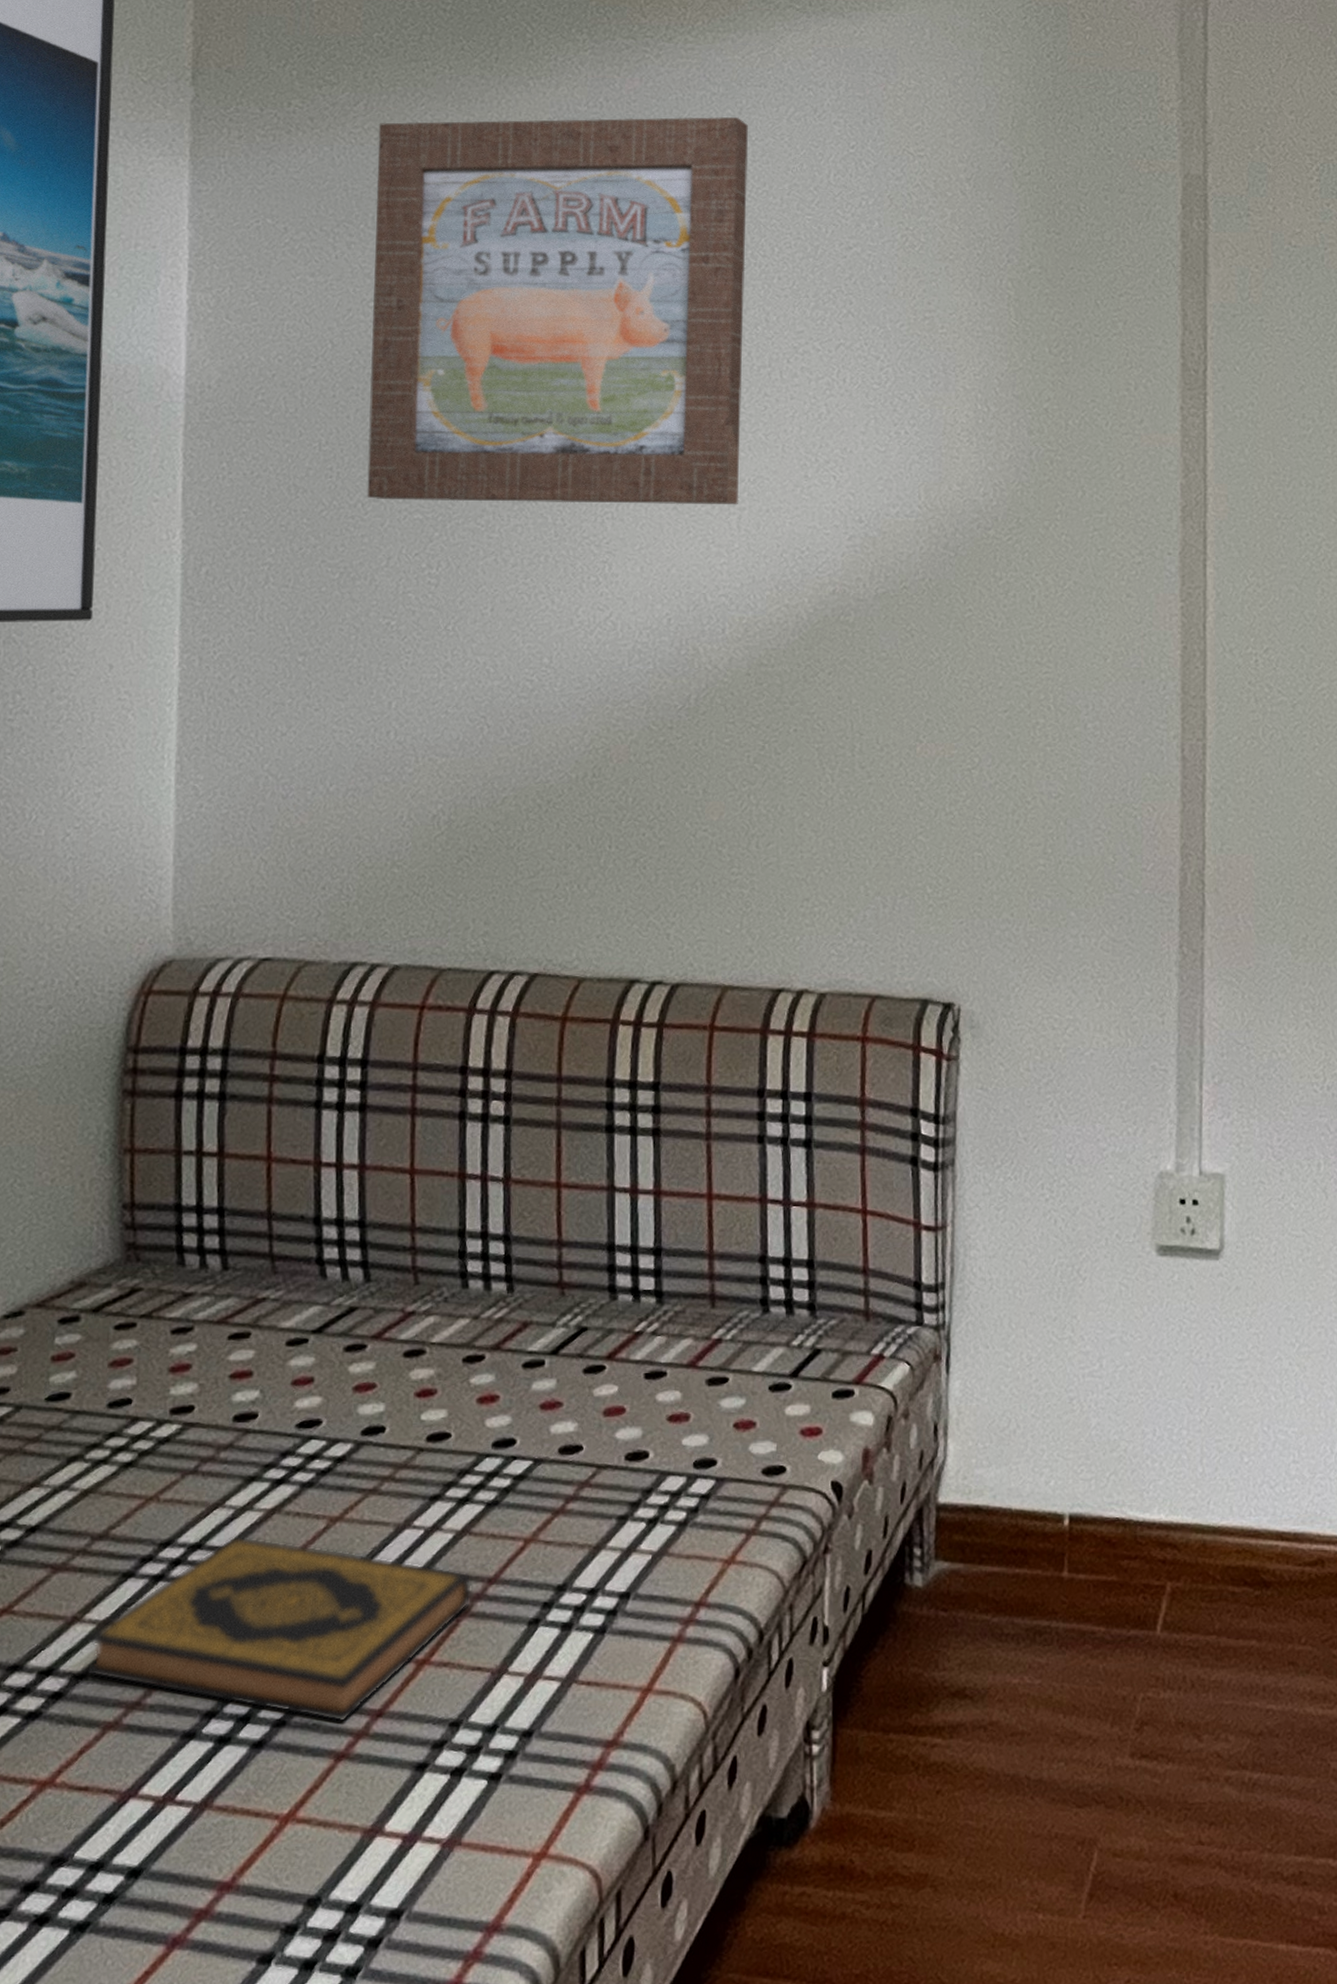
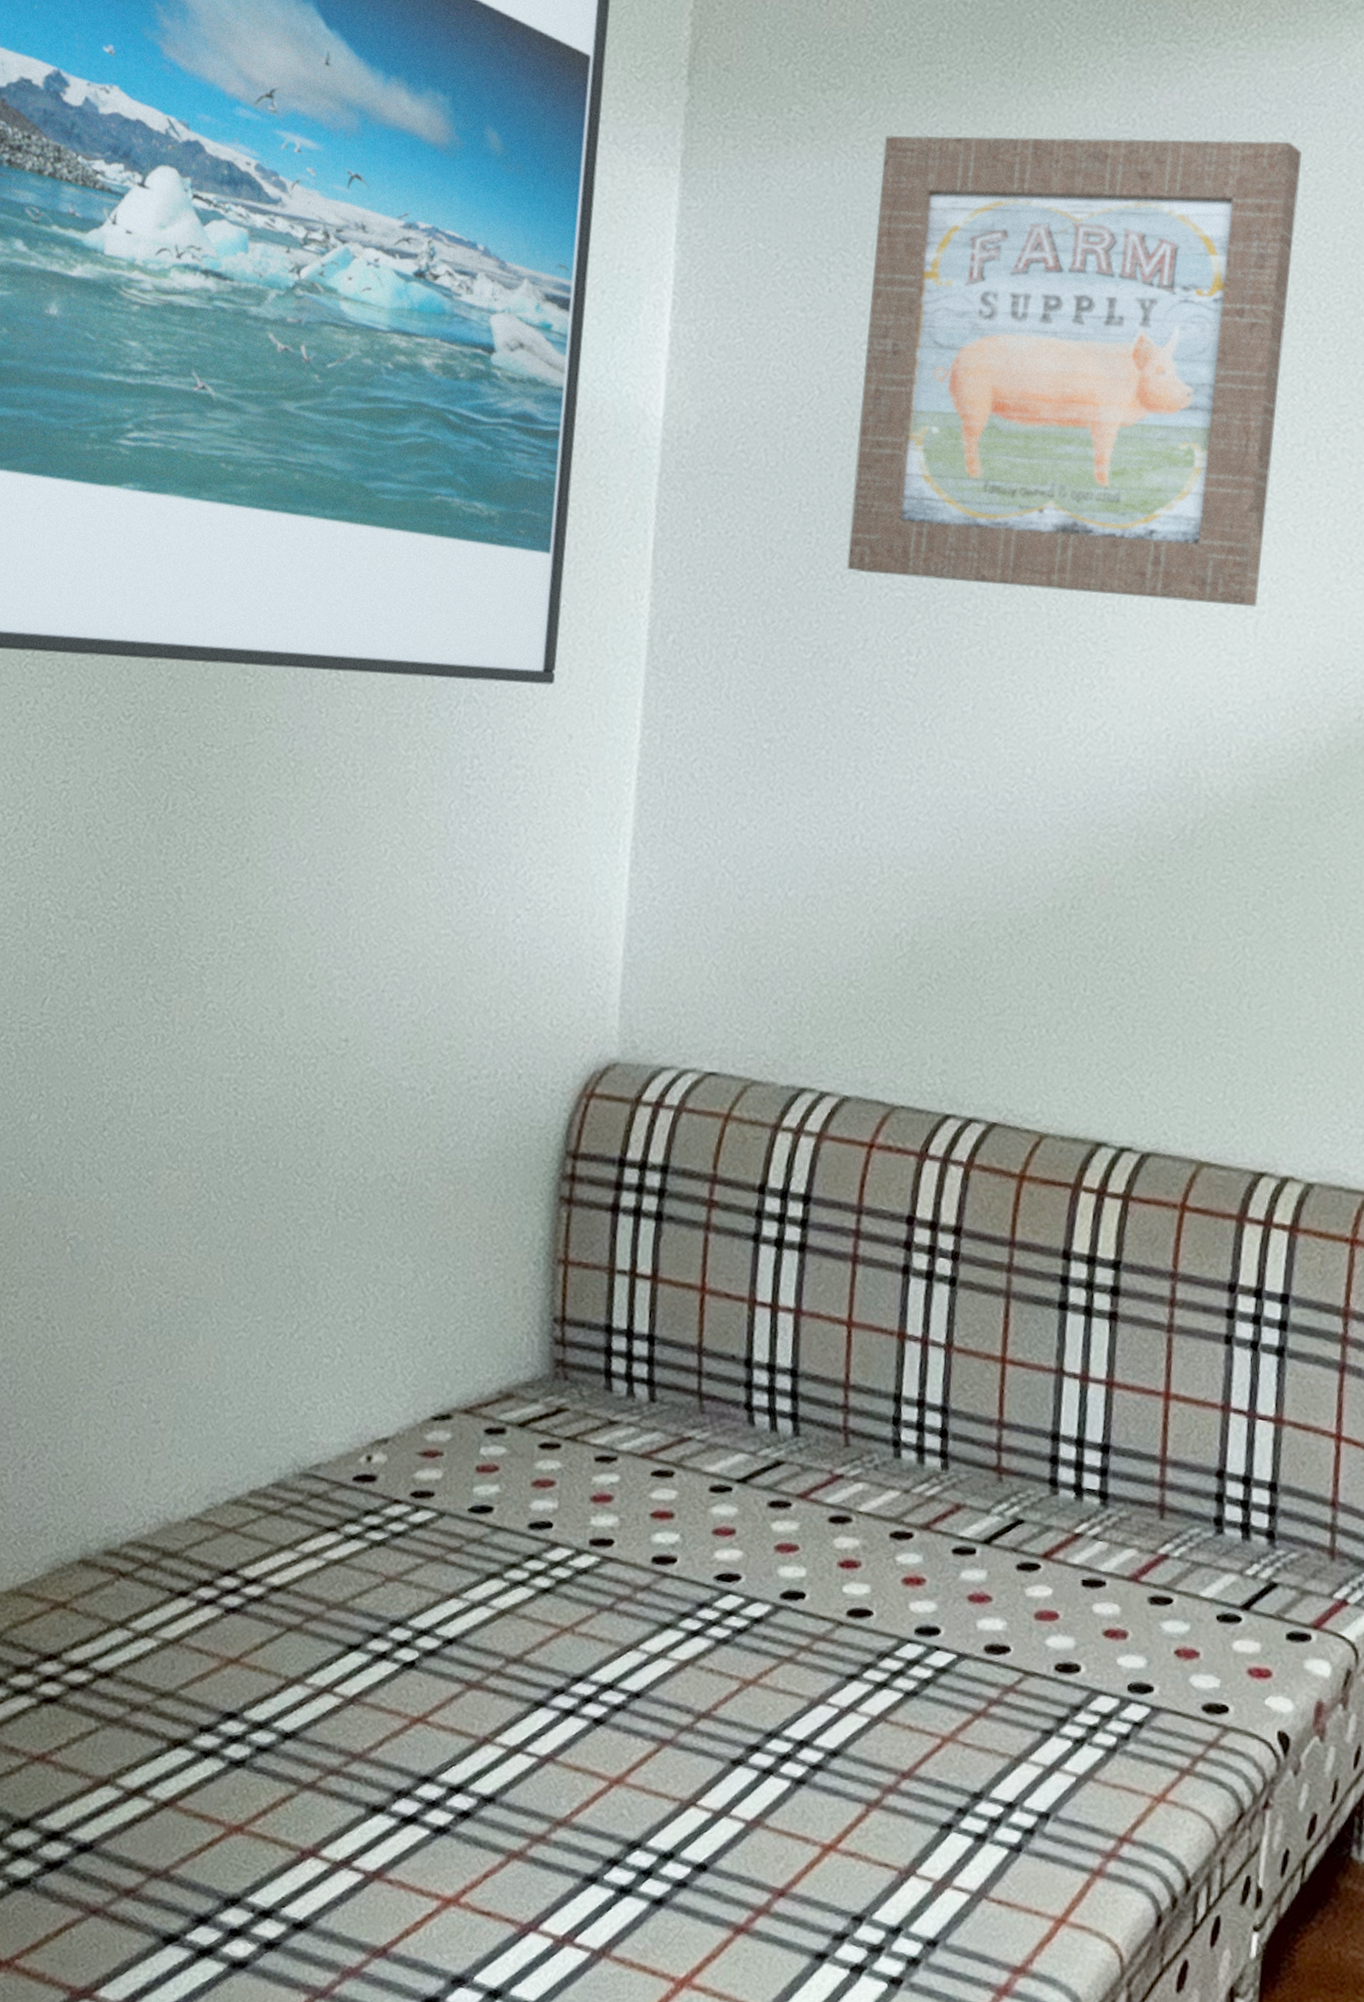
hardback book: present [85,1535,473,1722] -> none [494,1682,885,1895]

